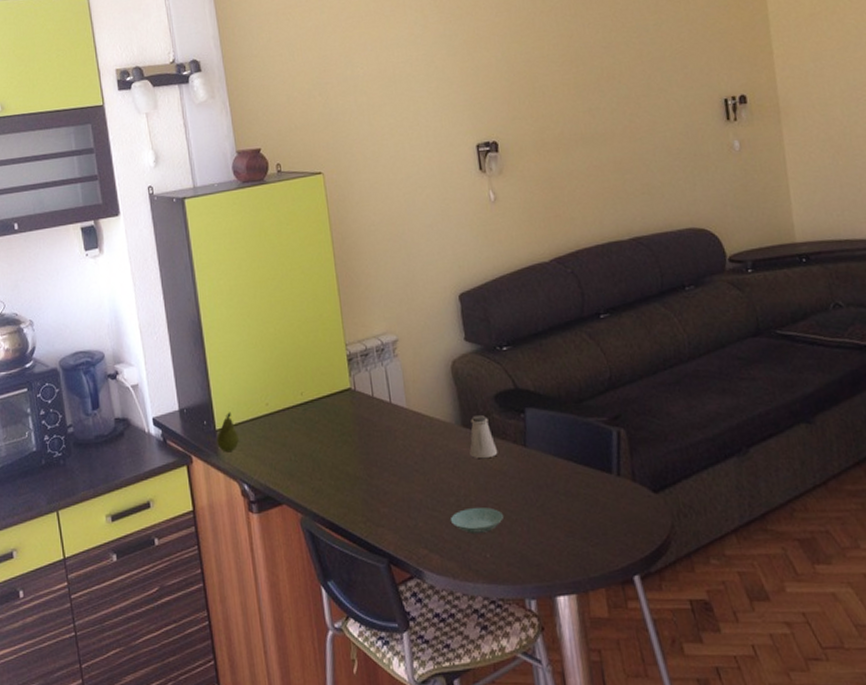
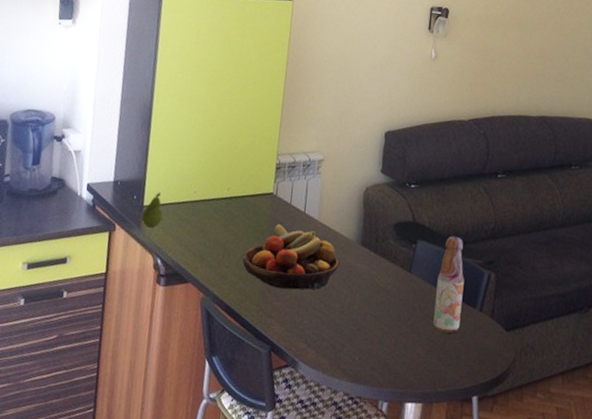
fruit bowl: none [334,420,444,493] -> present [242,223,340,290]
saucer: present [450,507,503,533] -> none [331,315,378,339]
saltshaker: present [469,414,498,459] -> none [362,237,386,276]
bottle: none [558,395,598,508] -> present [433,236,465,333]

